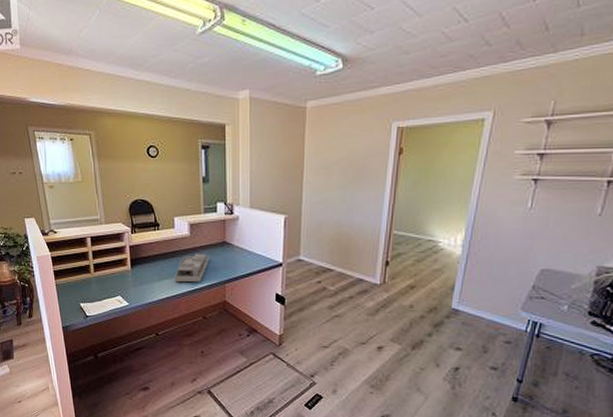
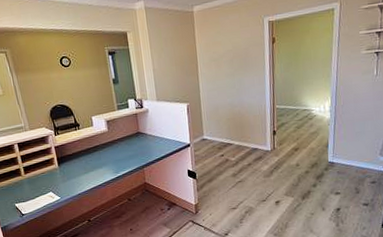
desk organizer: present [174,254,210,283] -> none [98,145,128,173]

